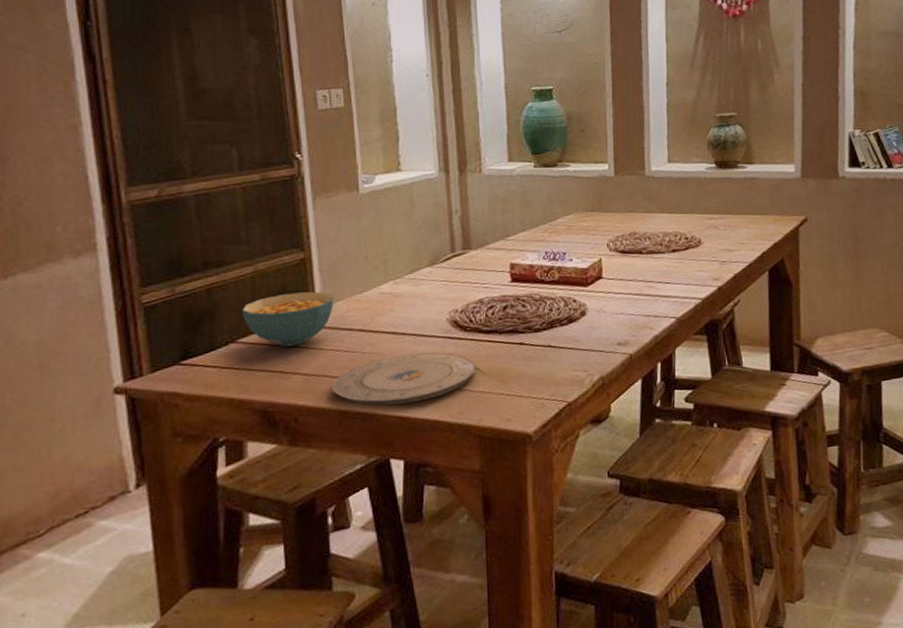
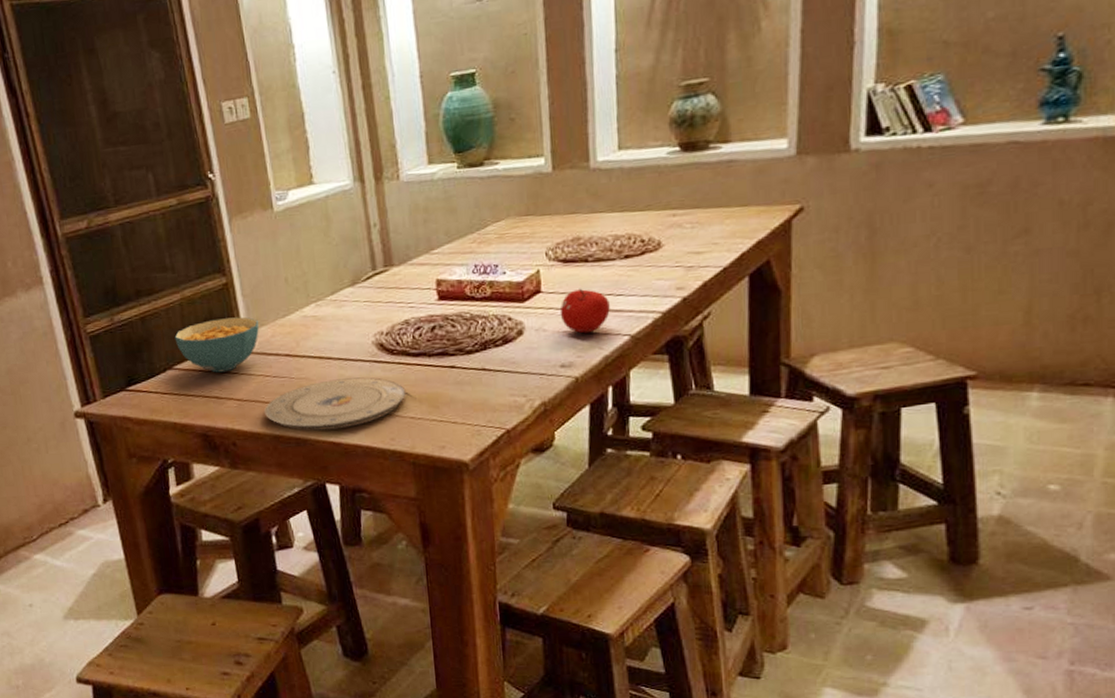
fruit: none [618,276,660,316] -> present [559,288,610,334]

